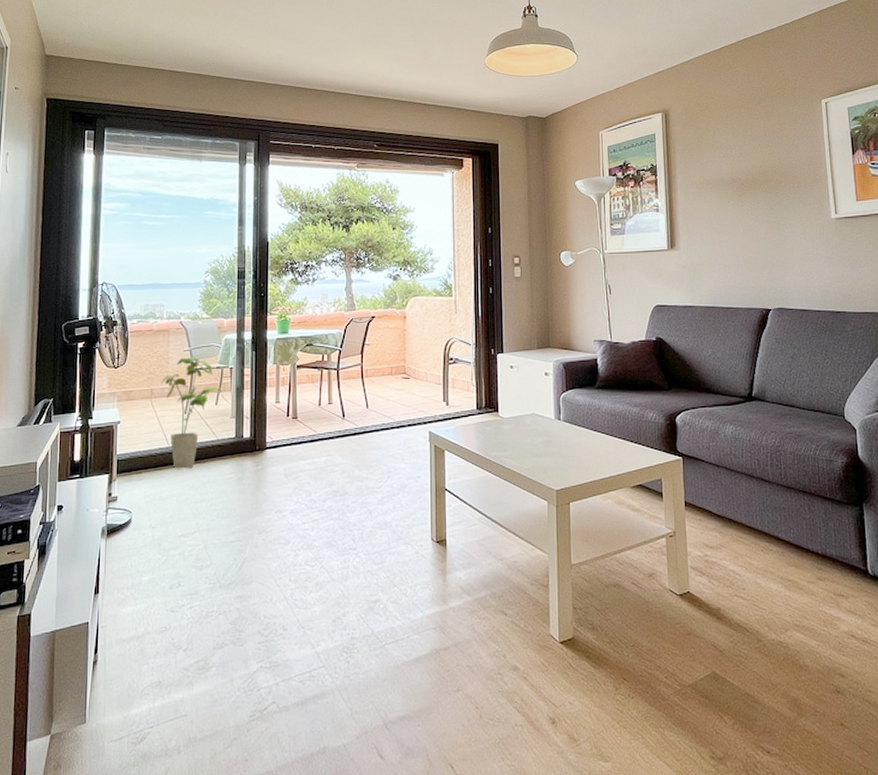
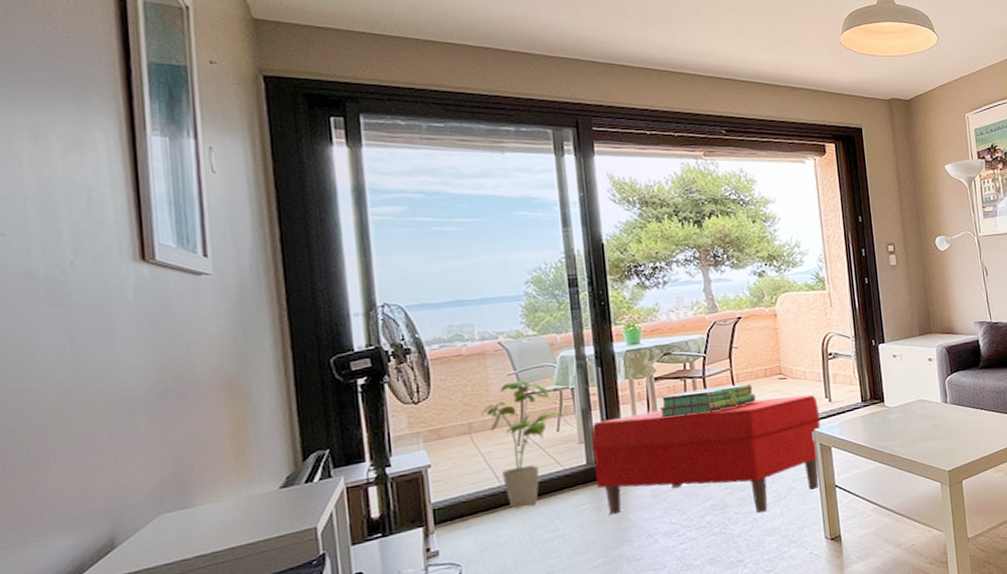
bench: none [241,395,436,506] -> present [591,395,820,515]
stack of books: none [298,380,381,403] -> present [658,383,756,417]

